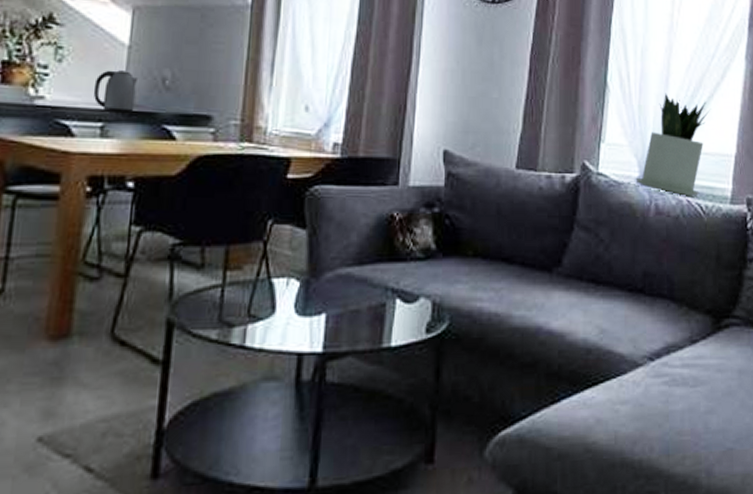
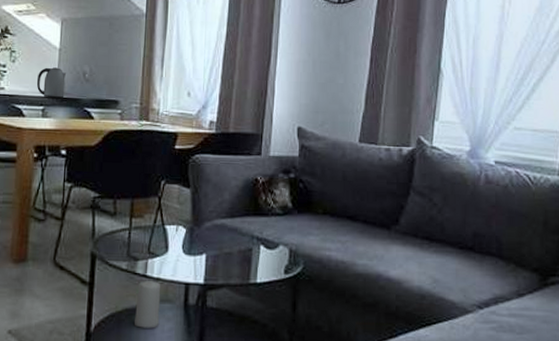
candle: none [227,352,265,418] -> present [135,280,161,328]
planter: present [635,93,711,197] -> none [467,76,541,168]

